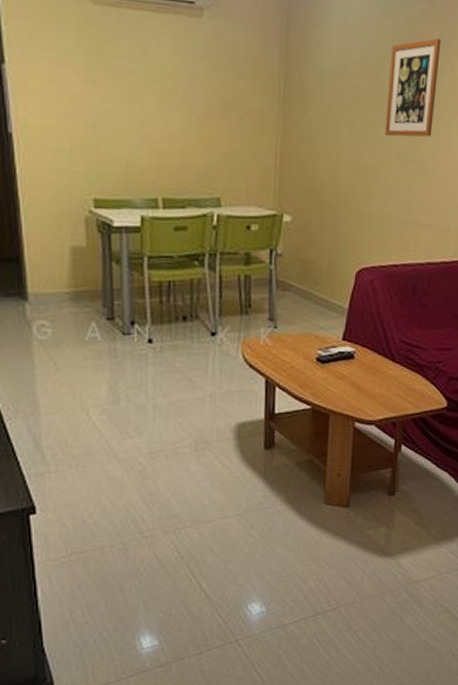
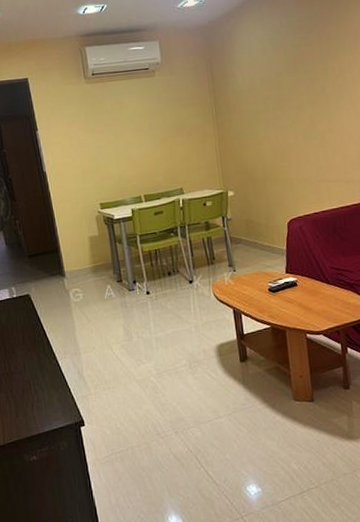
wall art: present [384,37,441,137] -> none [285,52,327,125]

